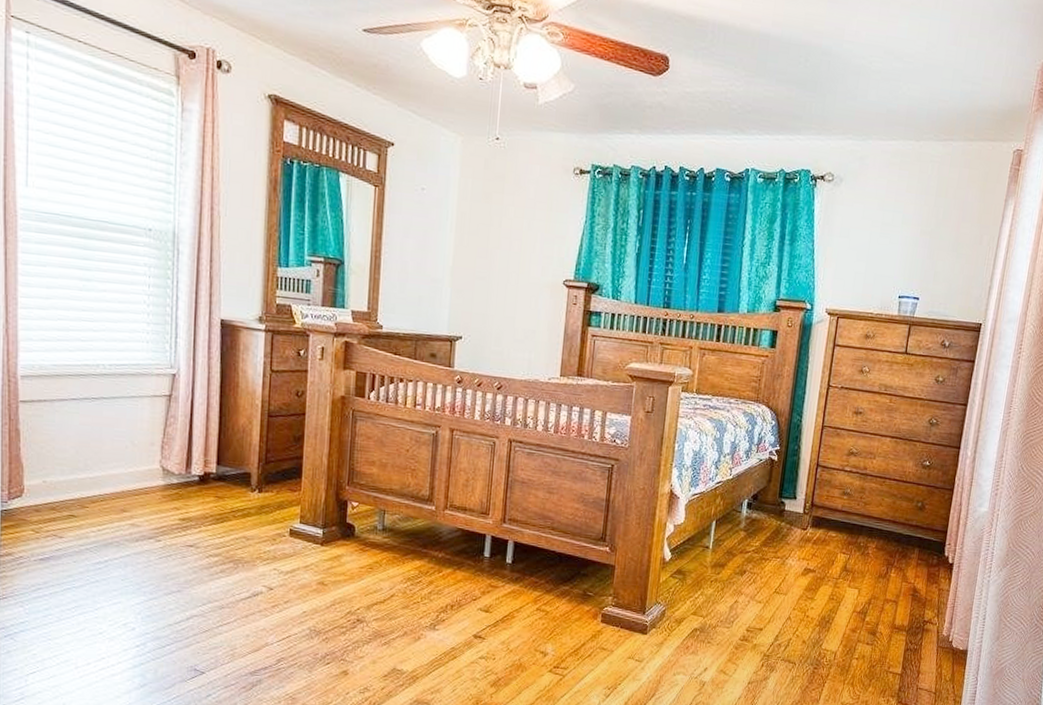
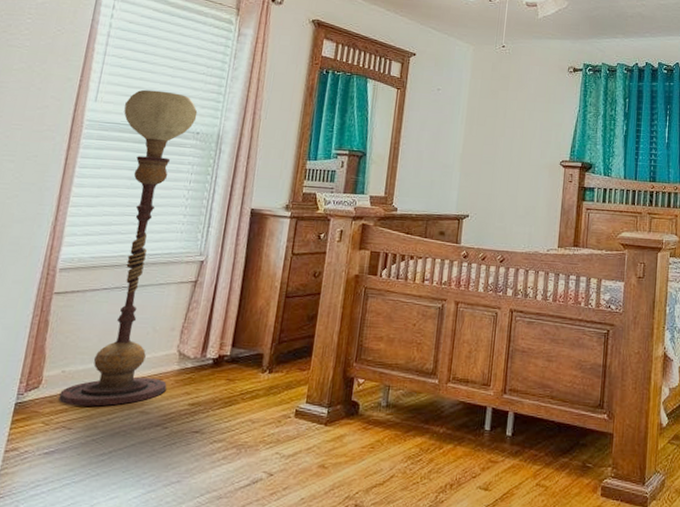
floor lamp: none [45,174,154,517] -> present [58,89,198,407]

